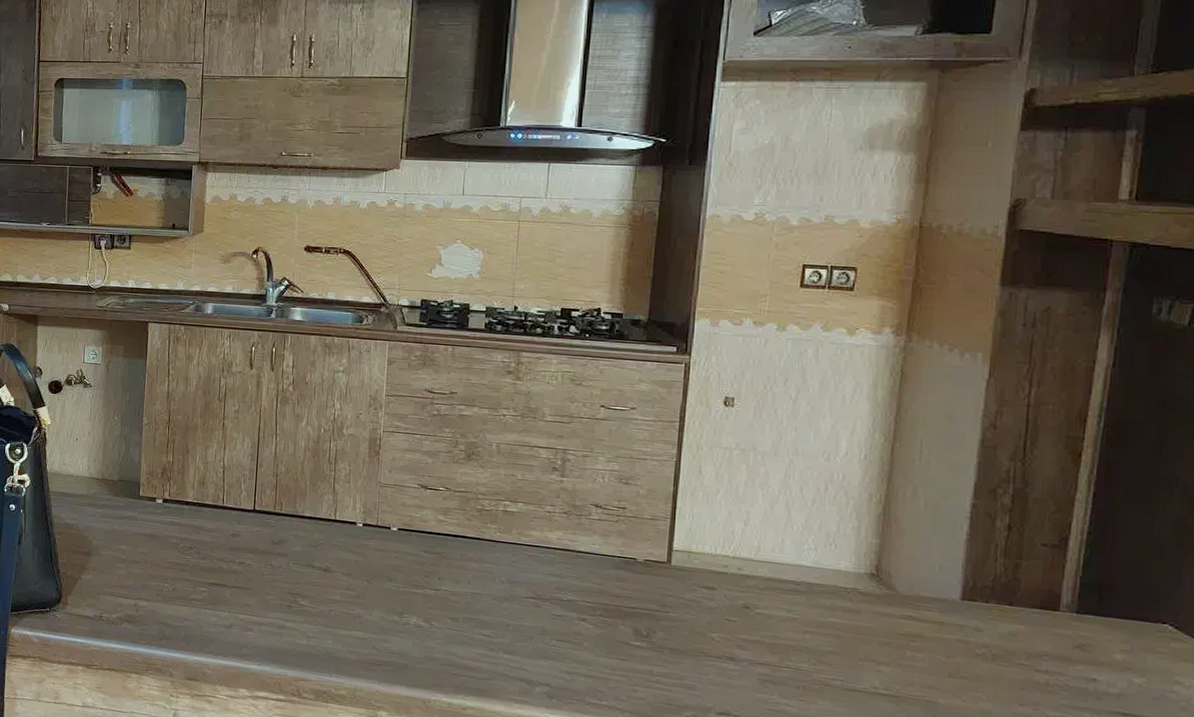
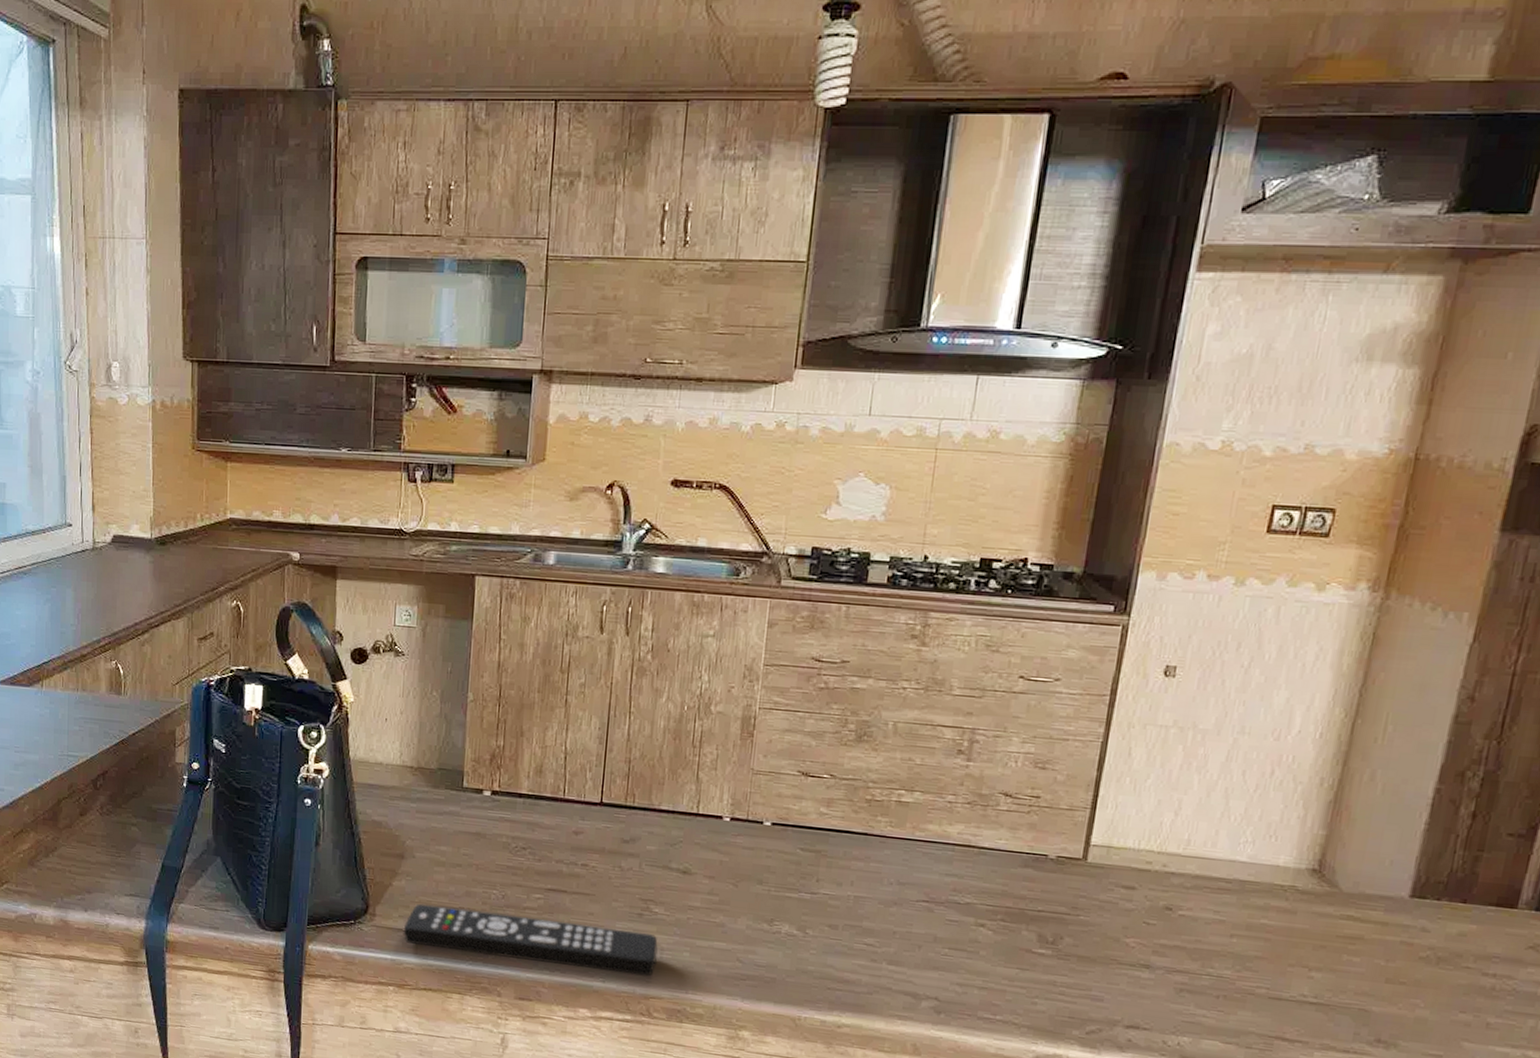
remote control: none [90,594,305,661] -> present [403,903,658,977]

